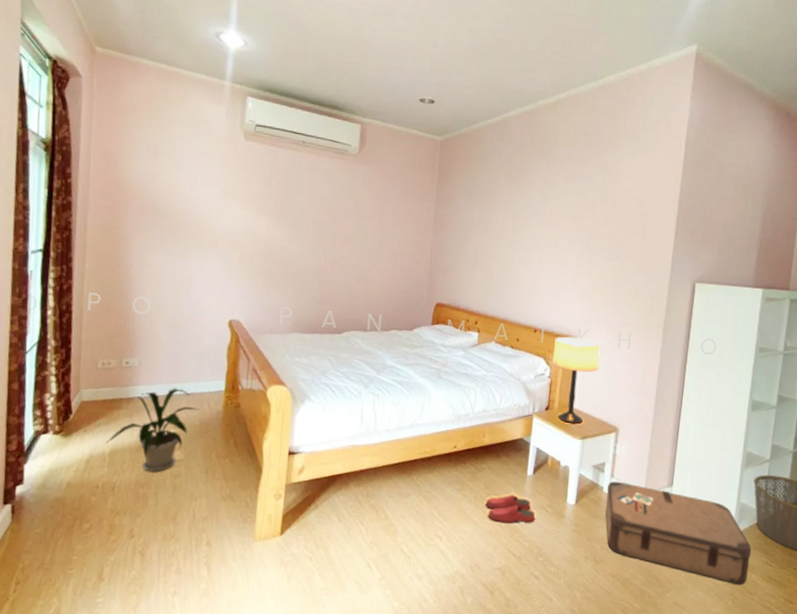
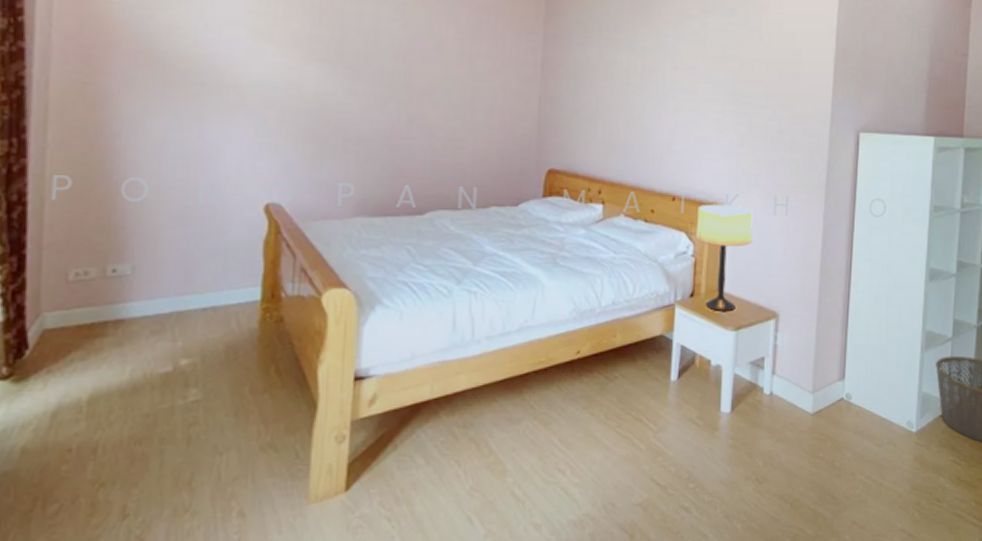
house plant: present [107,388,200,473] -> none [84,301,225,422]
slippers: present [485,494,535,523] -> none [620,407,682,445]
suitcase: present [605,481,752,585] -> none [767,379,938,491]

